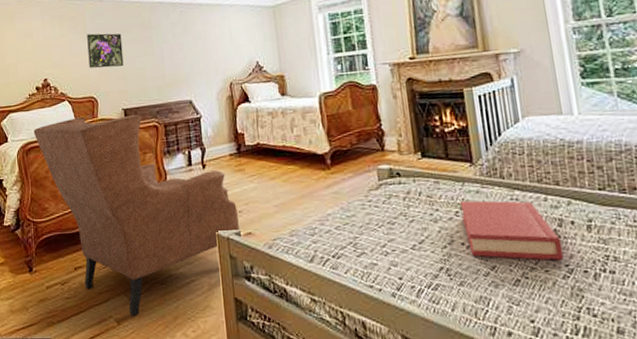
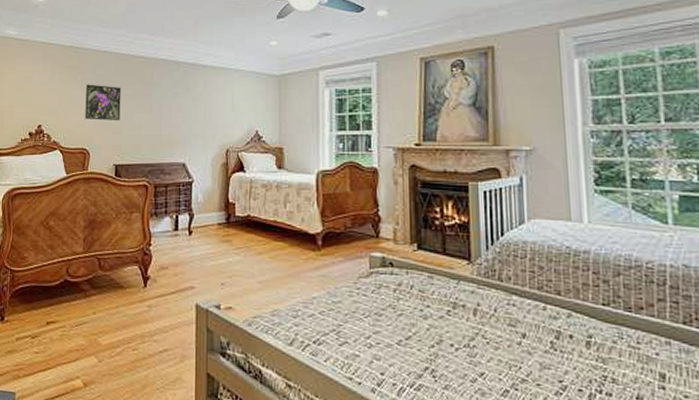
chair: present [33,115,239,317] -> none [21,168,220,380]
hardback book: present [459,200,564,261] -> none [452,300,558,375]

